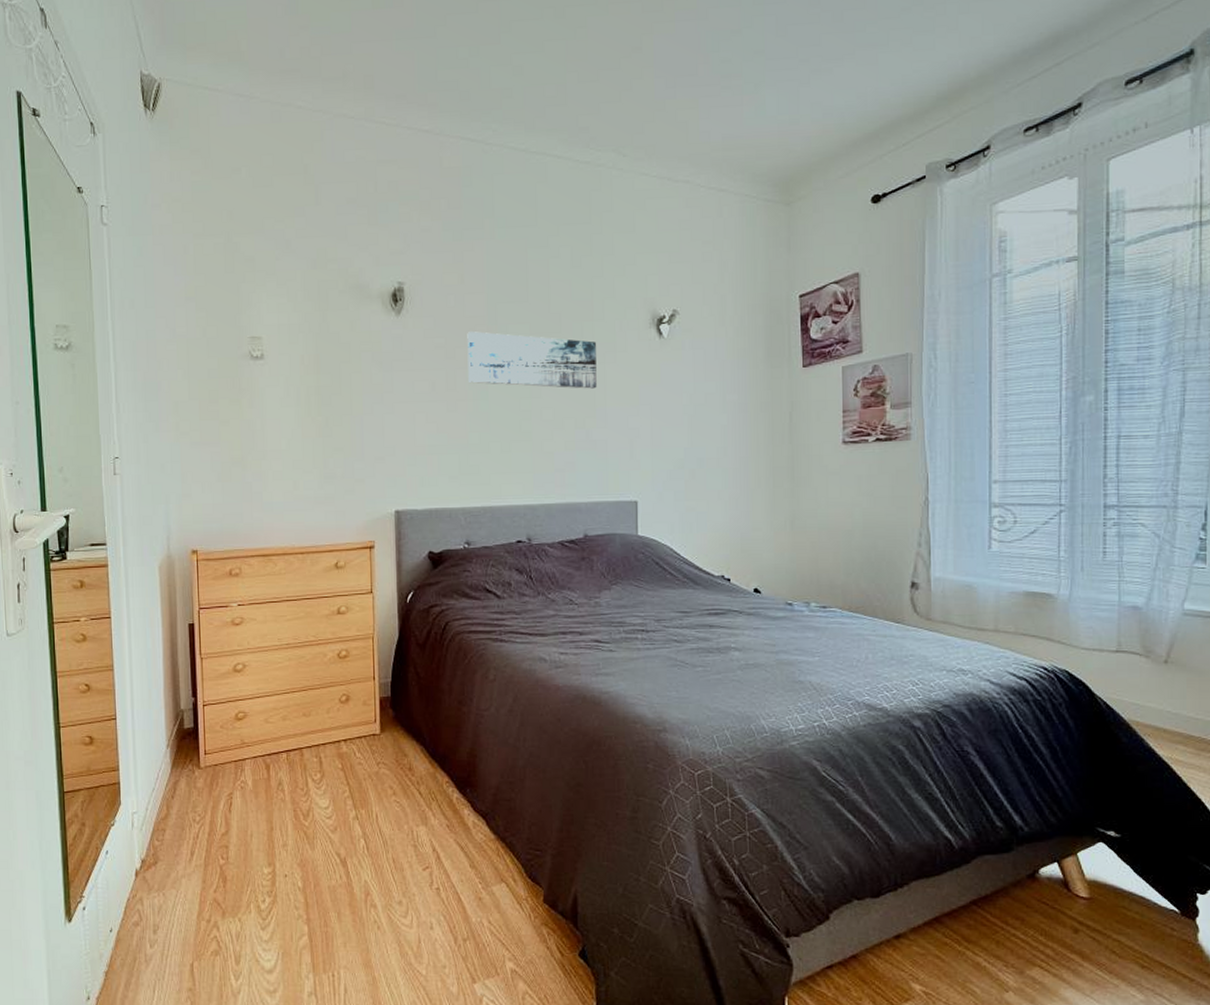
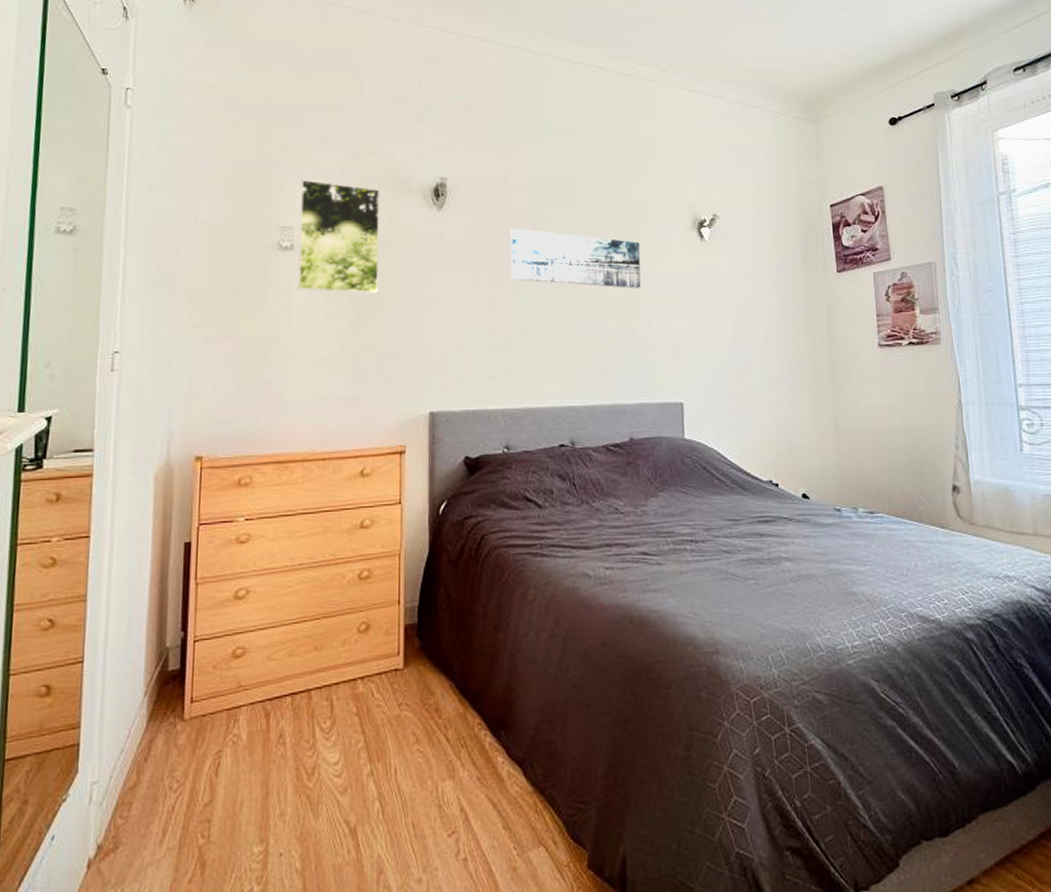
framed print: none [266,289,343,400] -> present [297,179,381,295]

